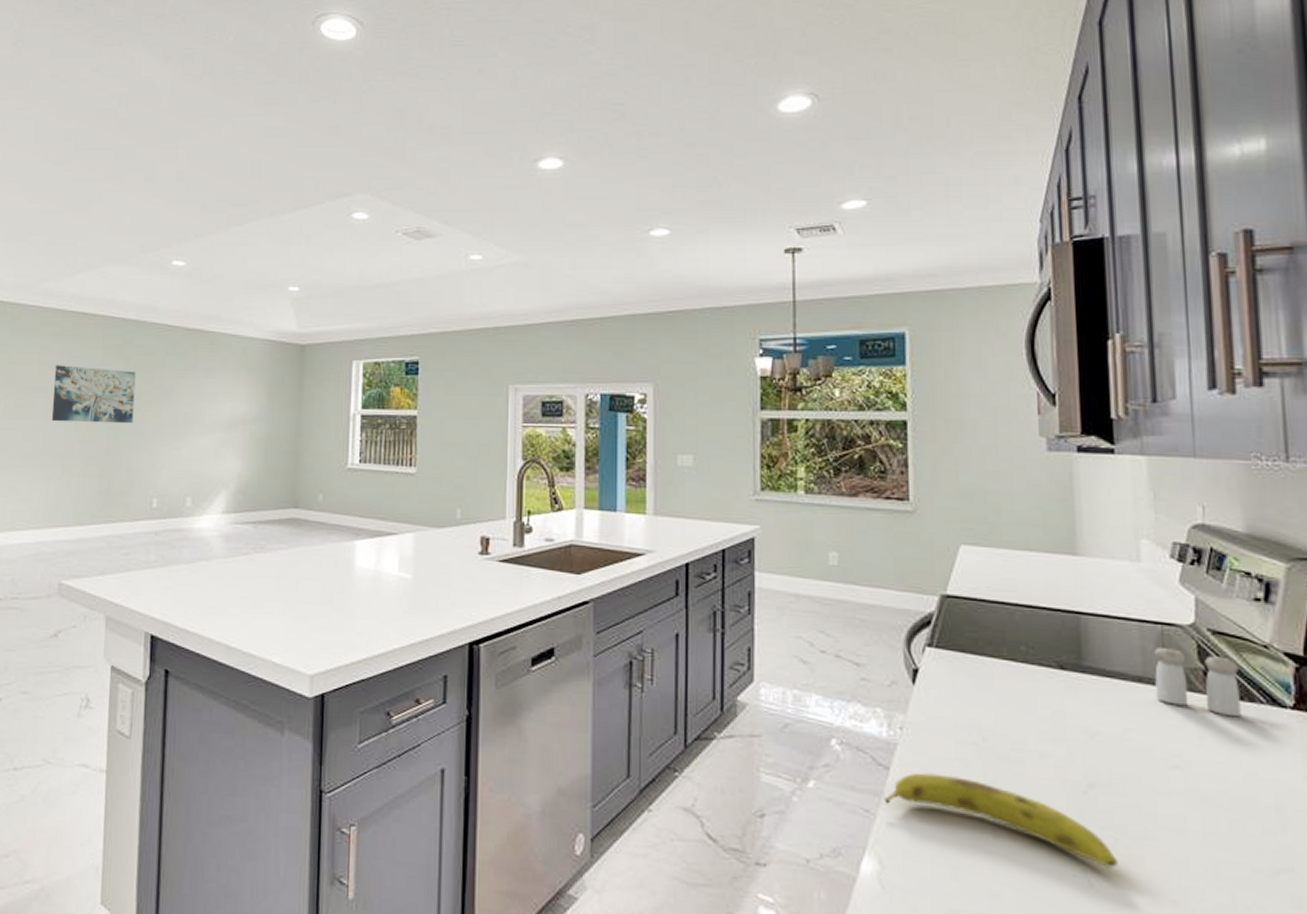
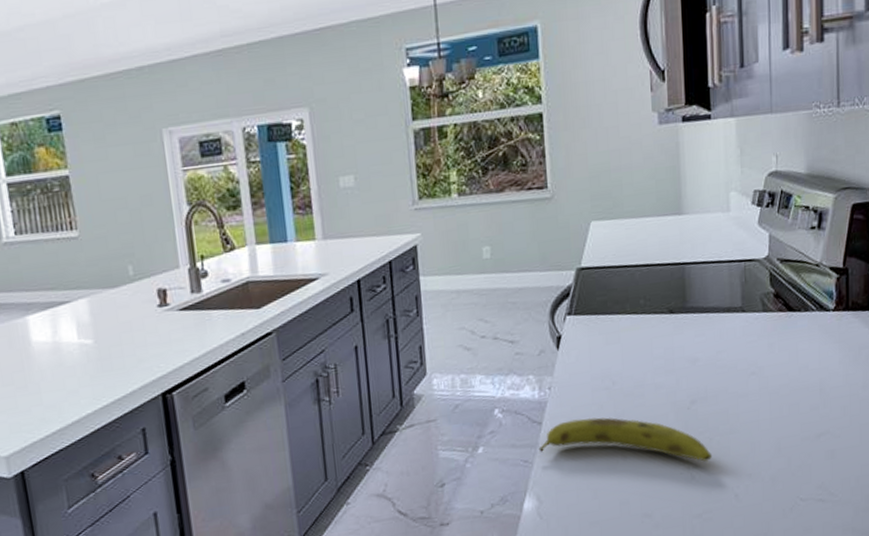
salt and pepper shaker: present [1153,648,1241,718] -> none [738,279,799,326]

